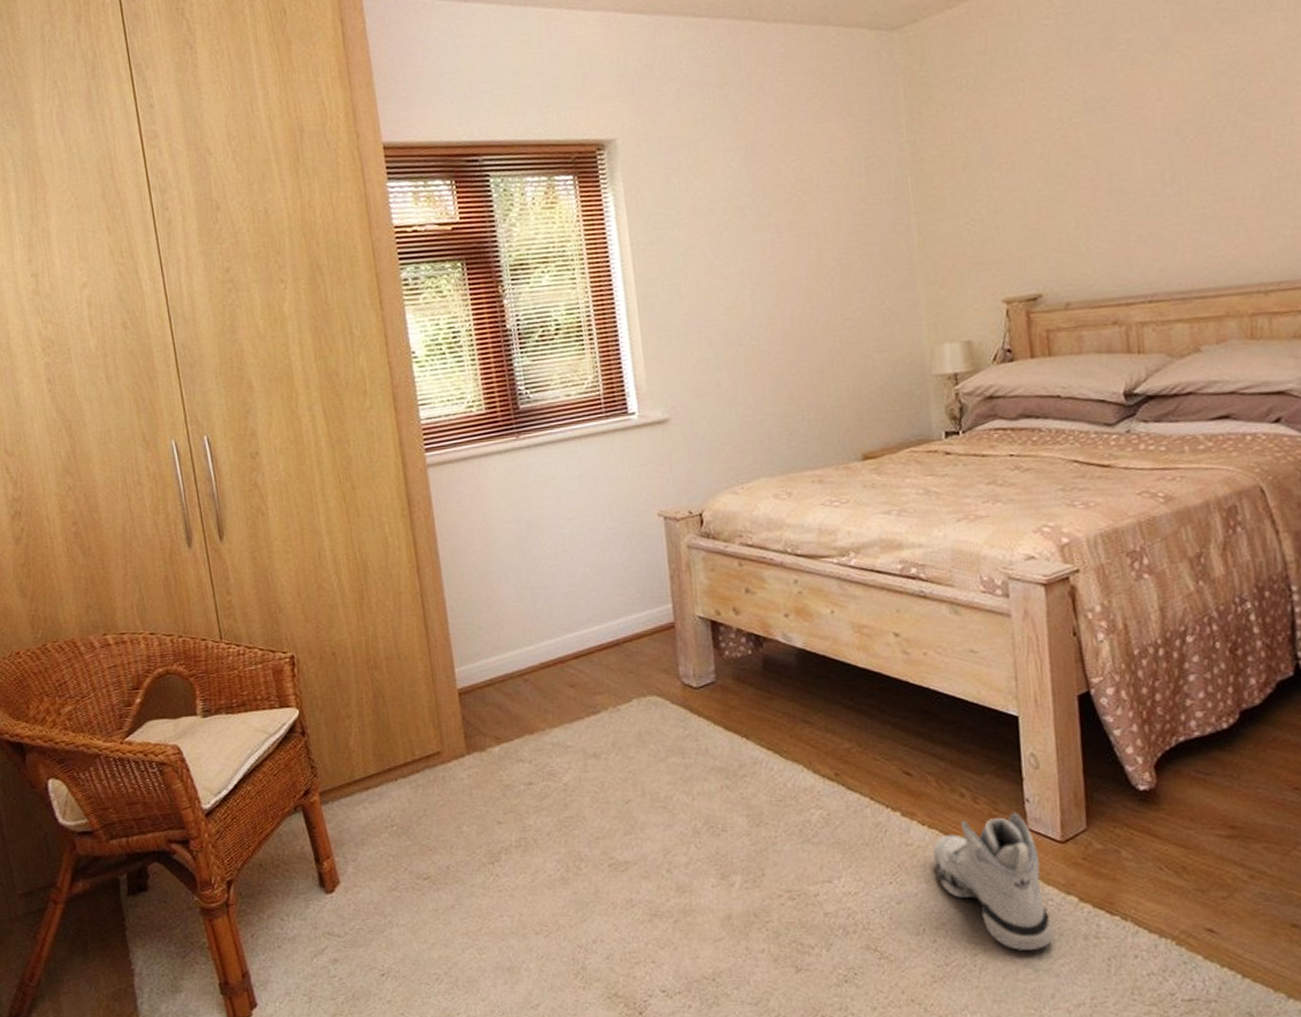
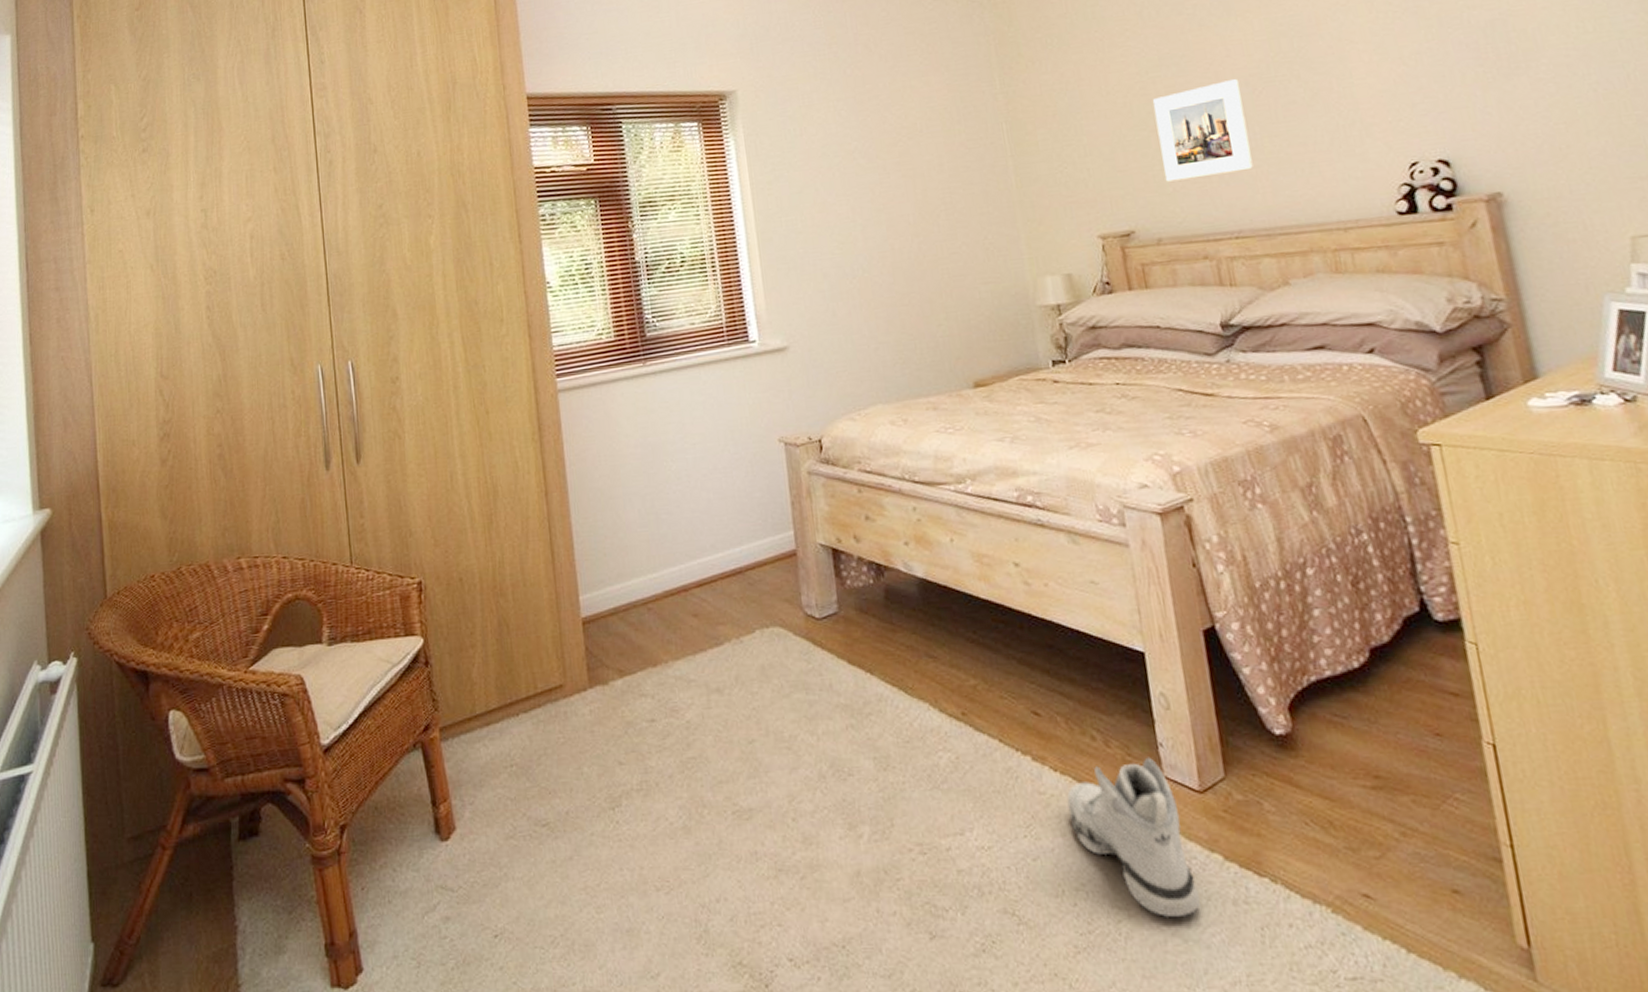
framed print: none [1072,126,1175,241] -> present [1152,79,1253,182]

